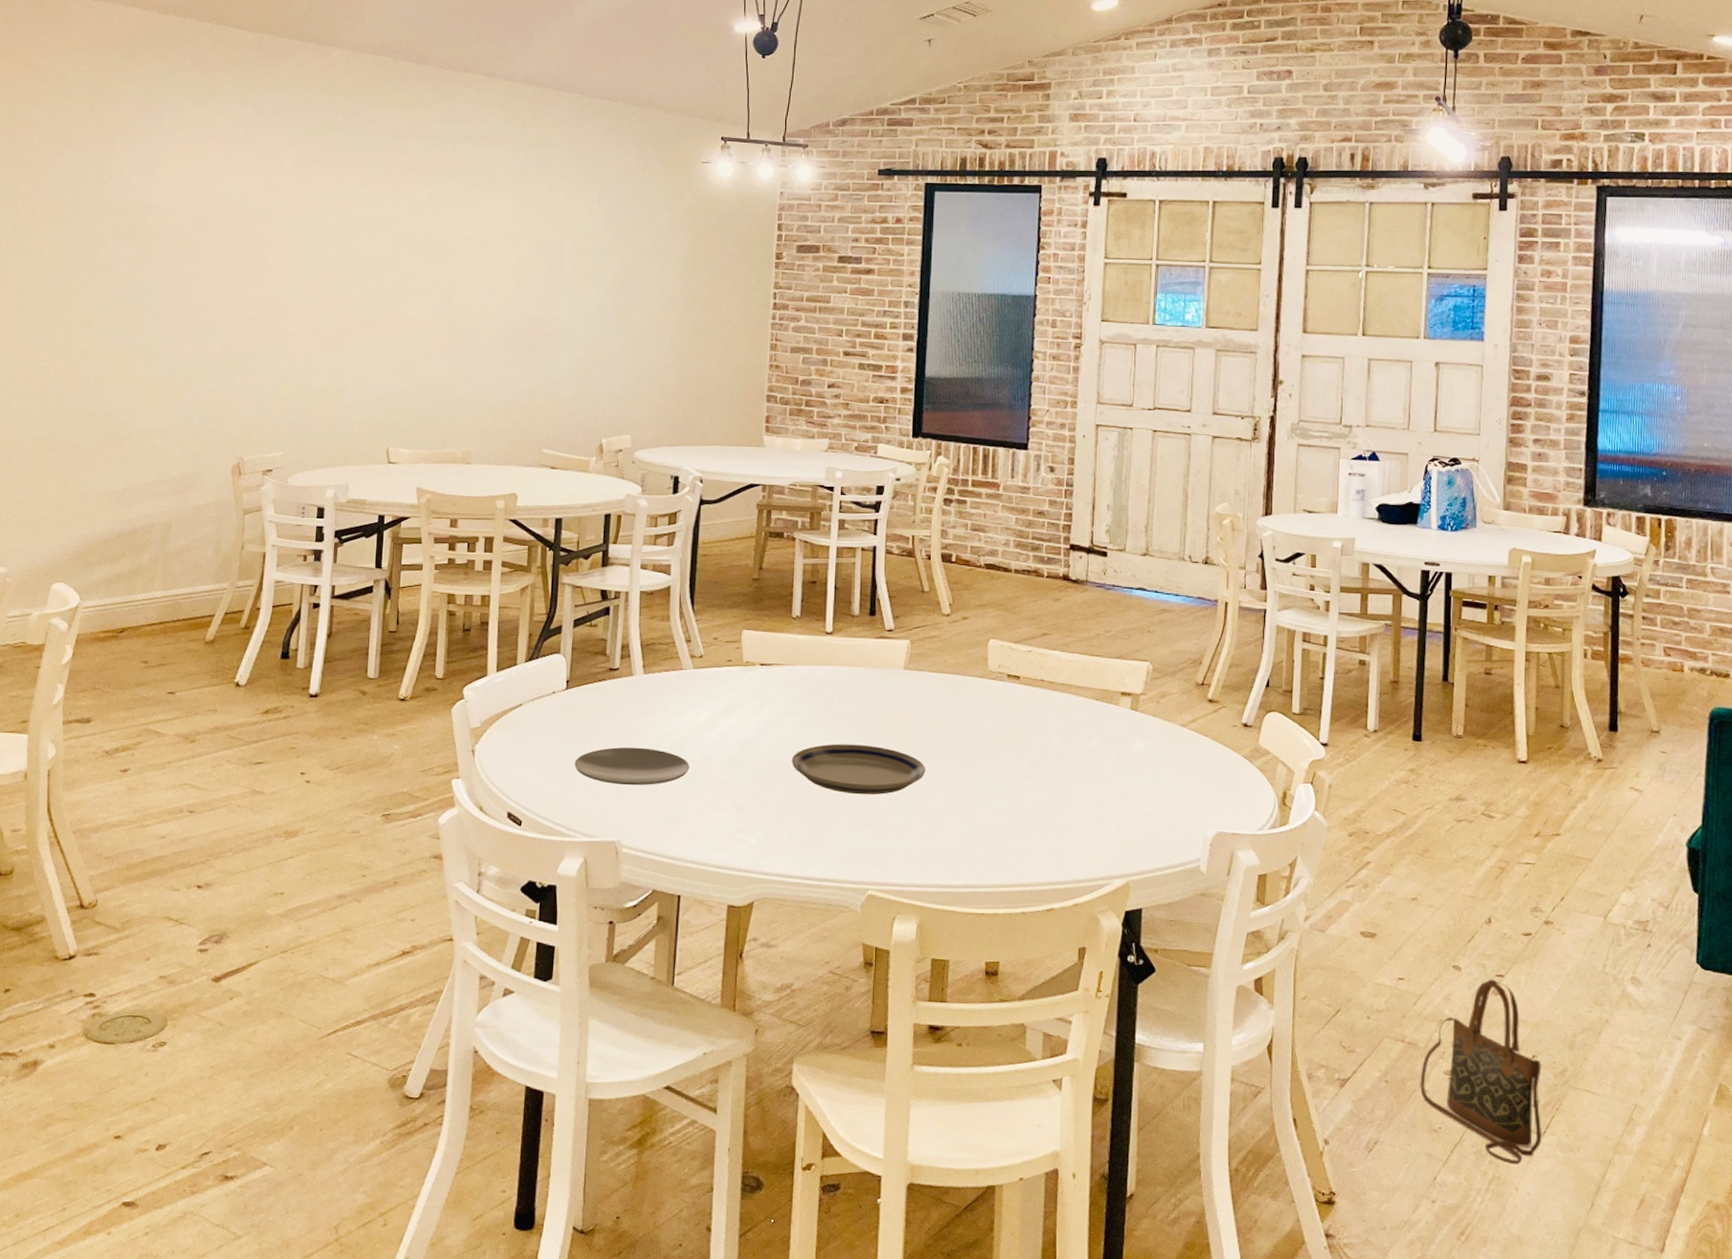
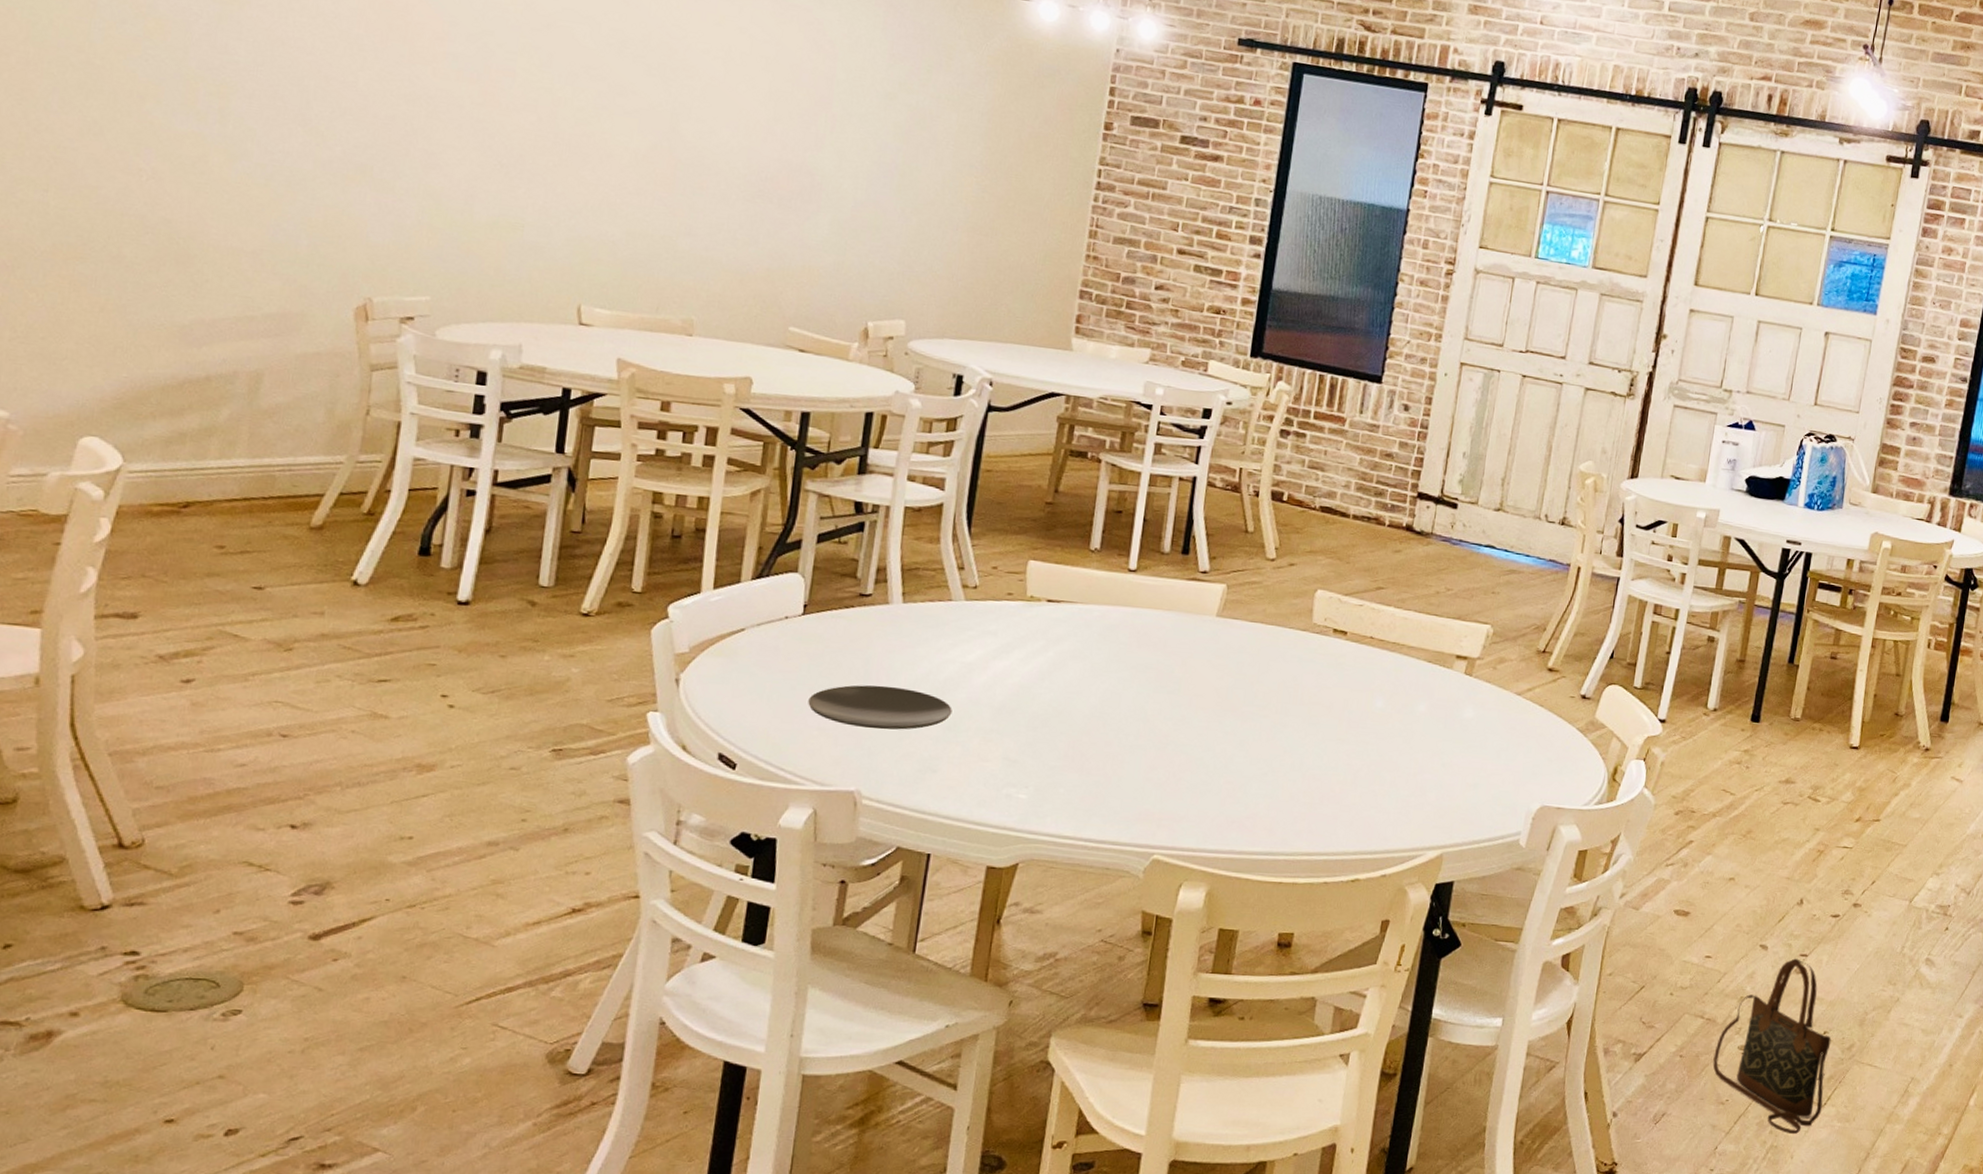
plate: present [791,743,926,795] -> none [1076,694,1232,752]

